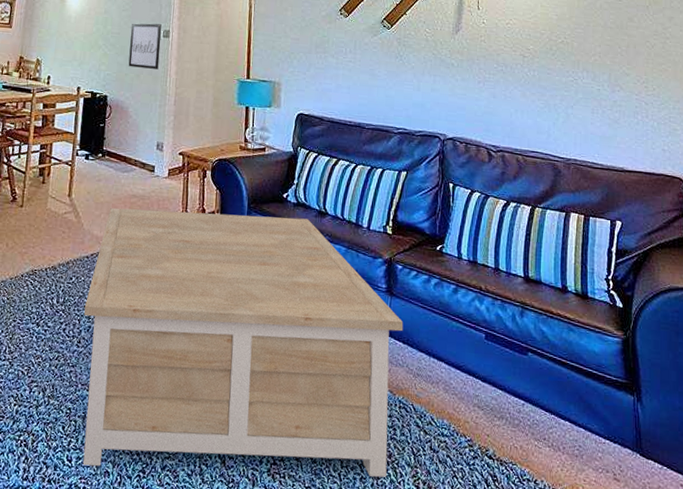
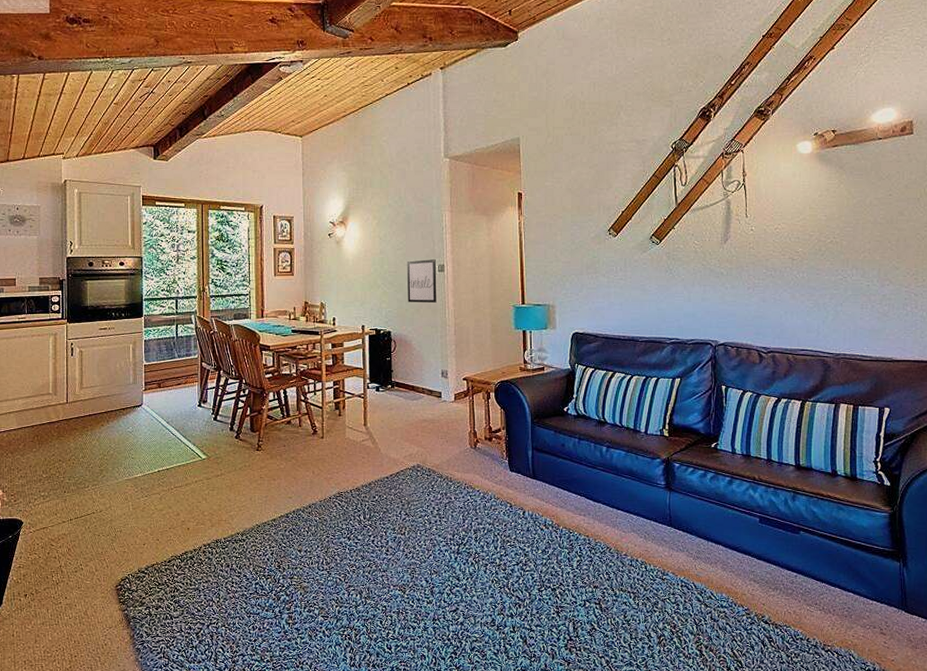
coffee table: present [82,207,404,478] -> none [389,428,683,652]

